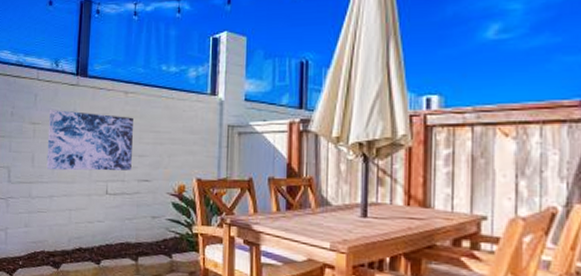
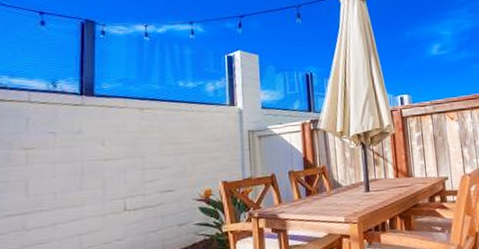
wall art: present [46,110,133,171] -> none [46,131,152,197]

